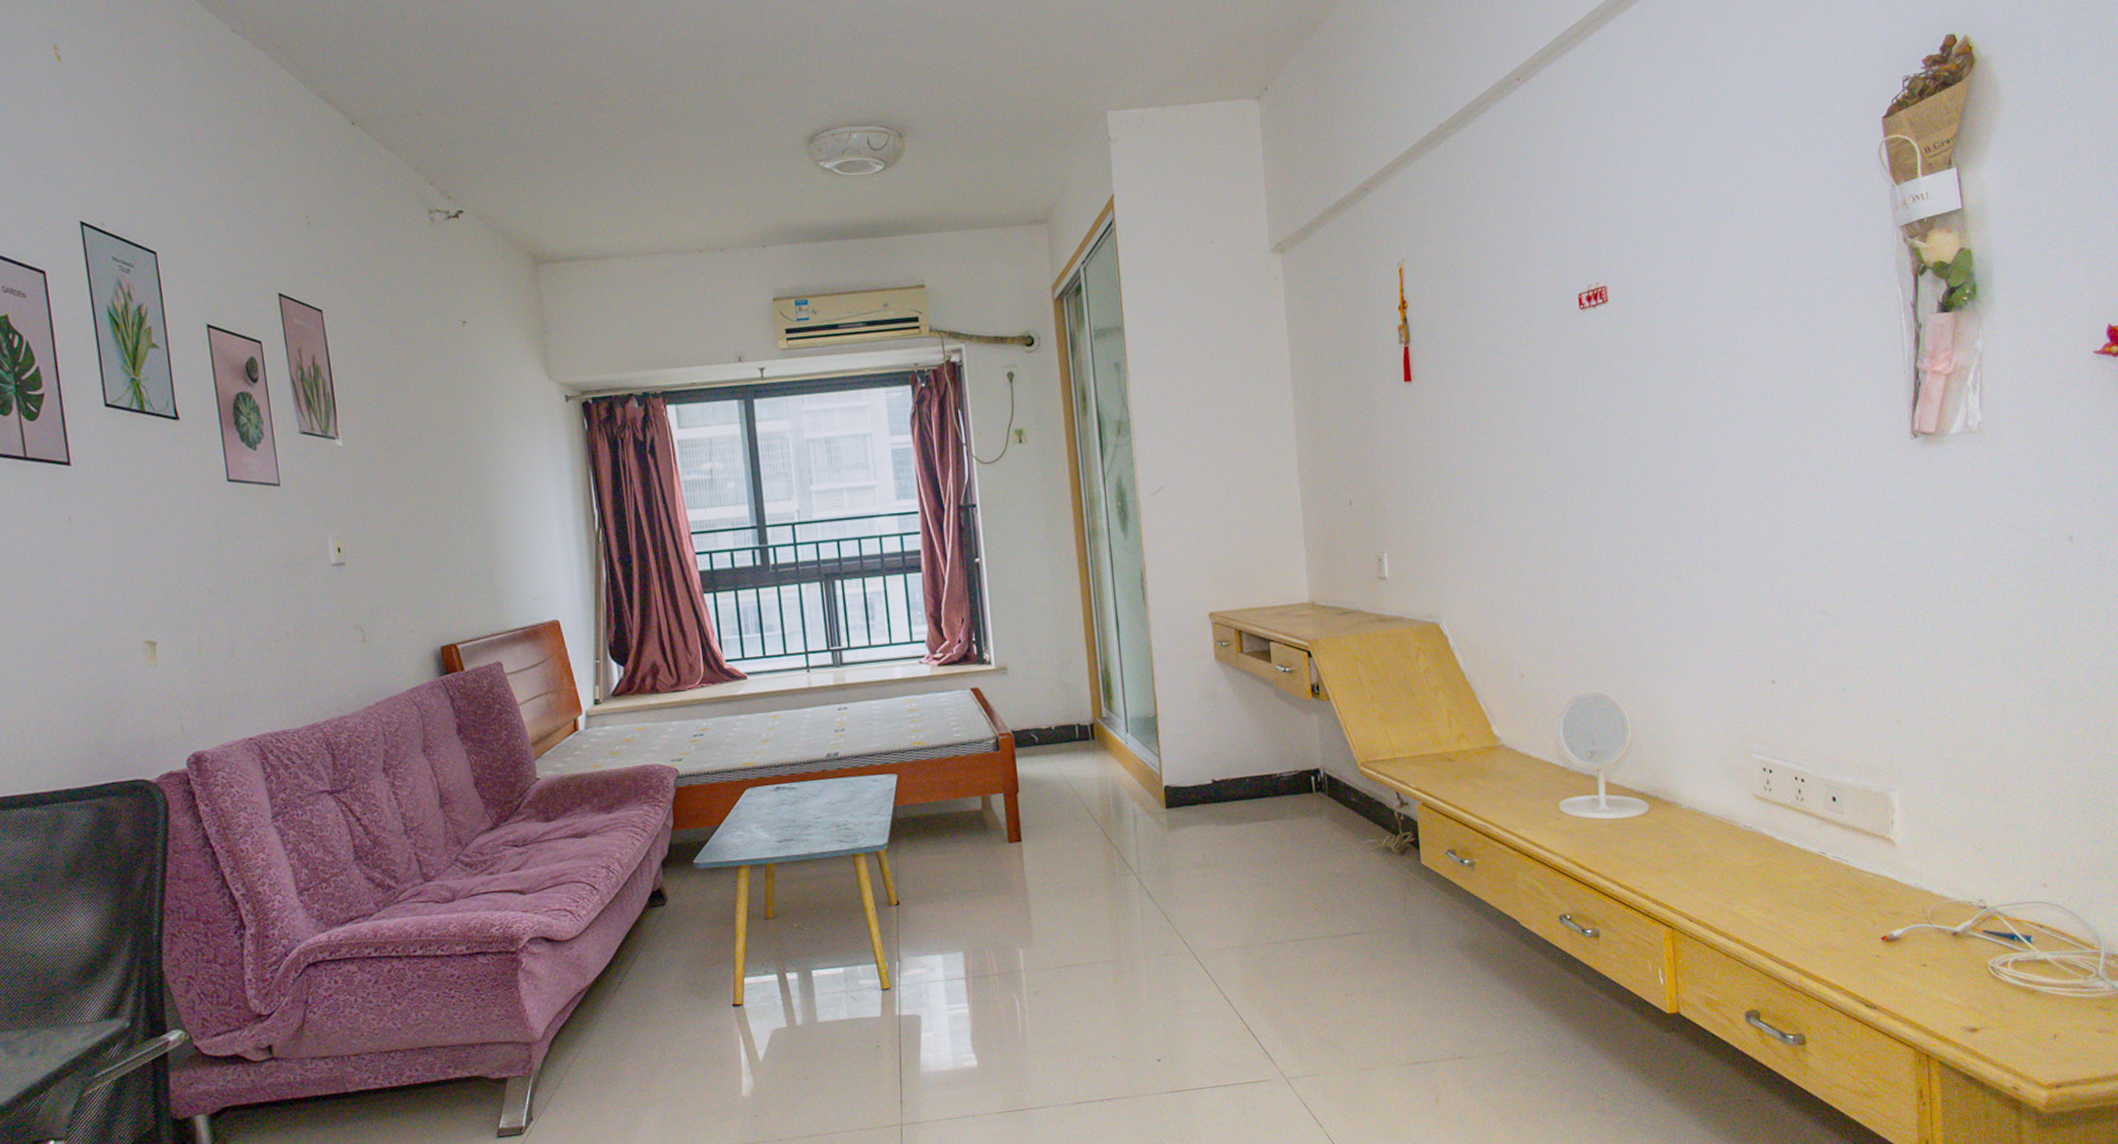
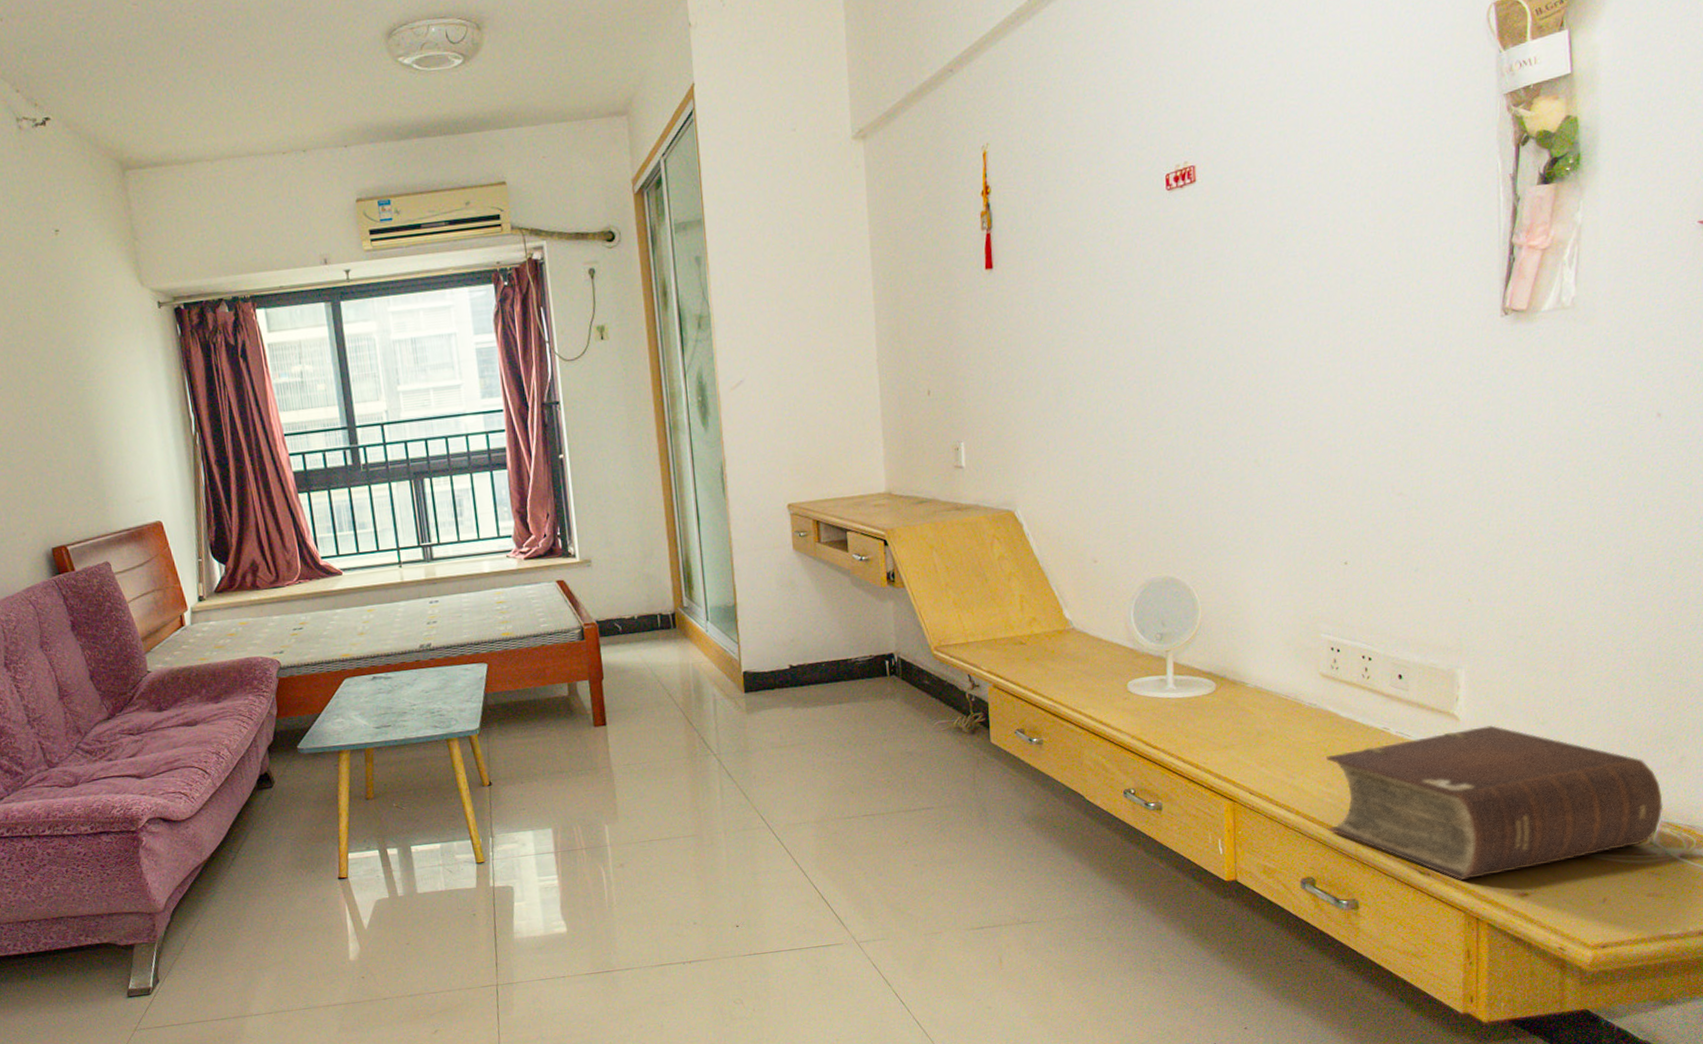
bible: none [1764,850,2107,1015] -> present [1326,724,1664,881]

